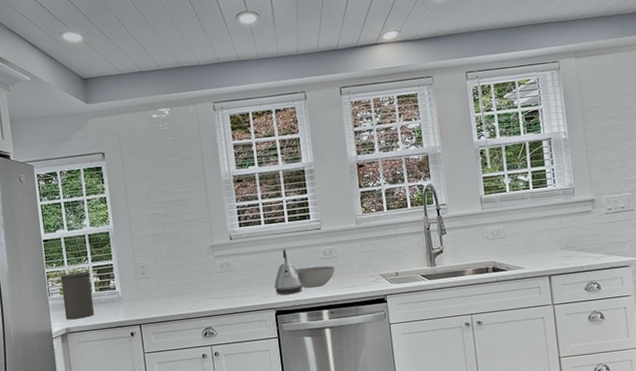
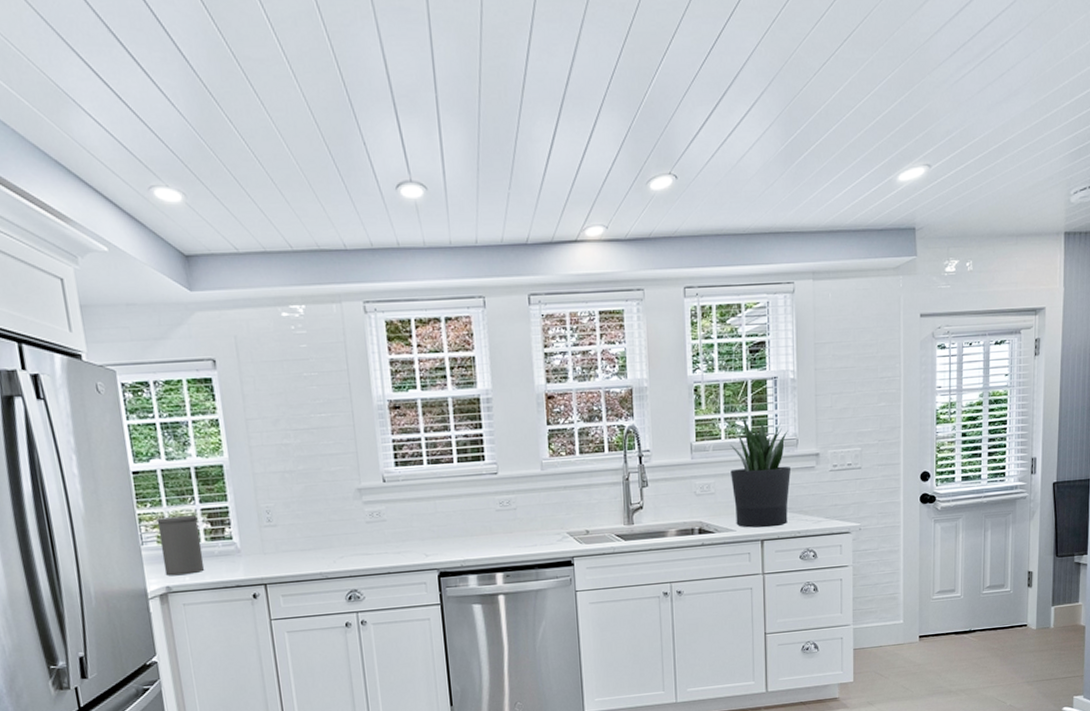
kettle: present [274,248,303,296] -> none [437,495,473,554]
bowl: present [295,266,335,288] -> none [465,519,513,546]
planter: none [514,172,571,266] -> present [730,416,792,528]

